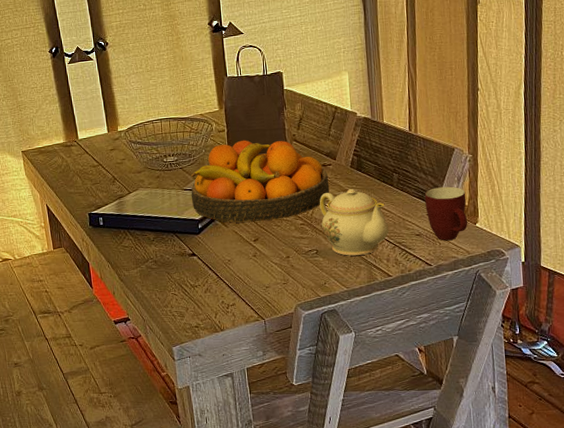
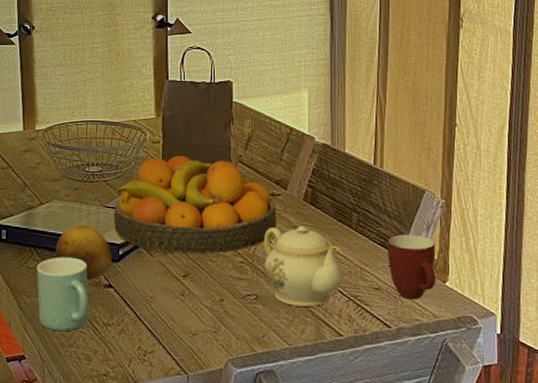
mug: none [131,234,179,296] -> present [37,257,89,332]
fruit: none [145,207,193,252] -> present [55,225,112,280]

